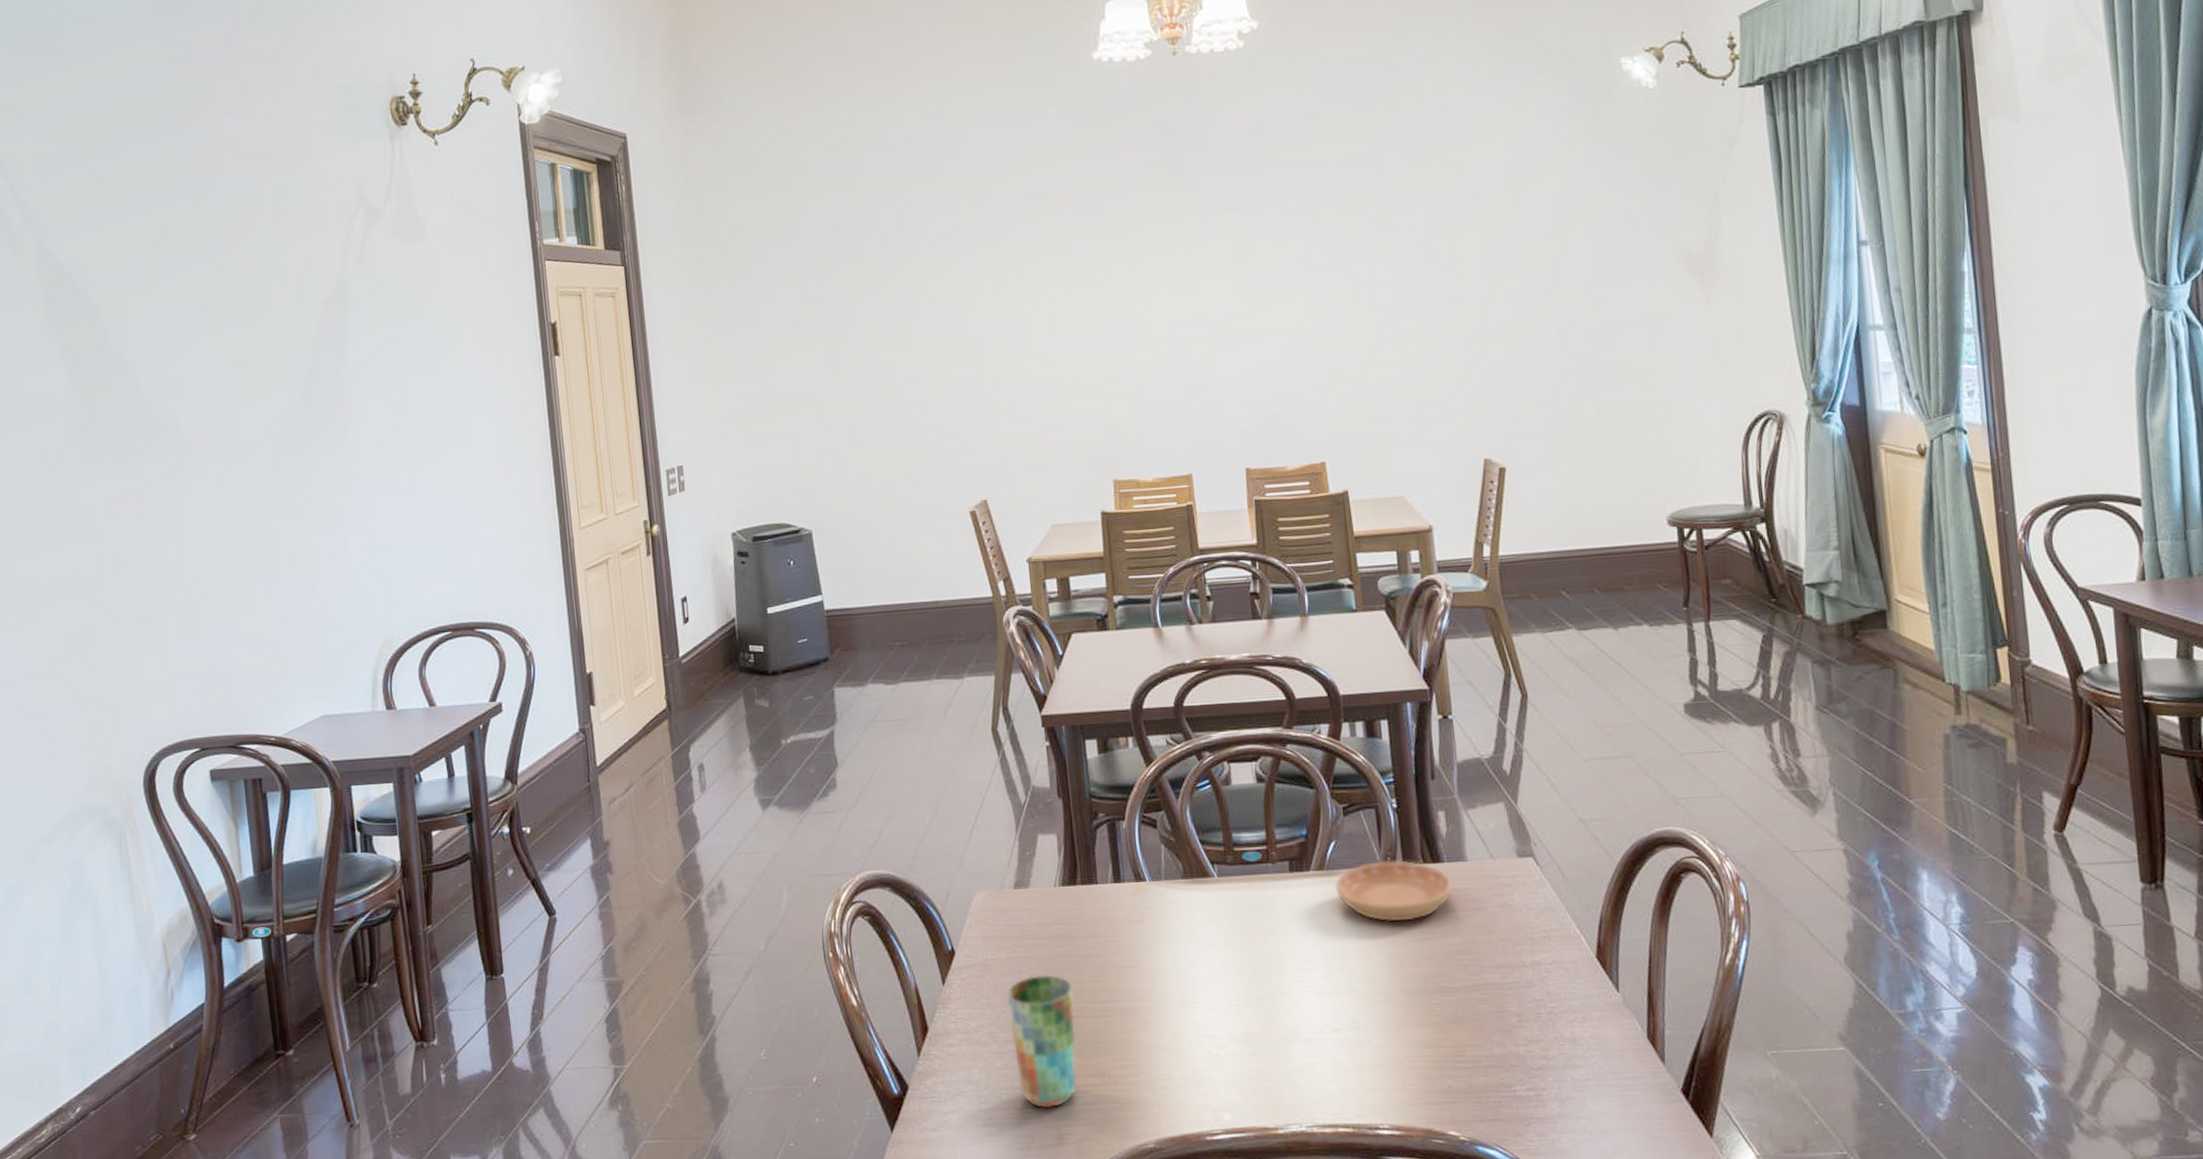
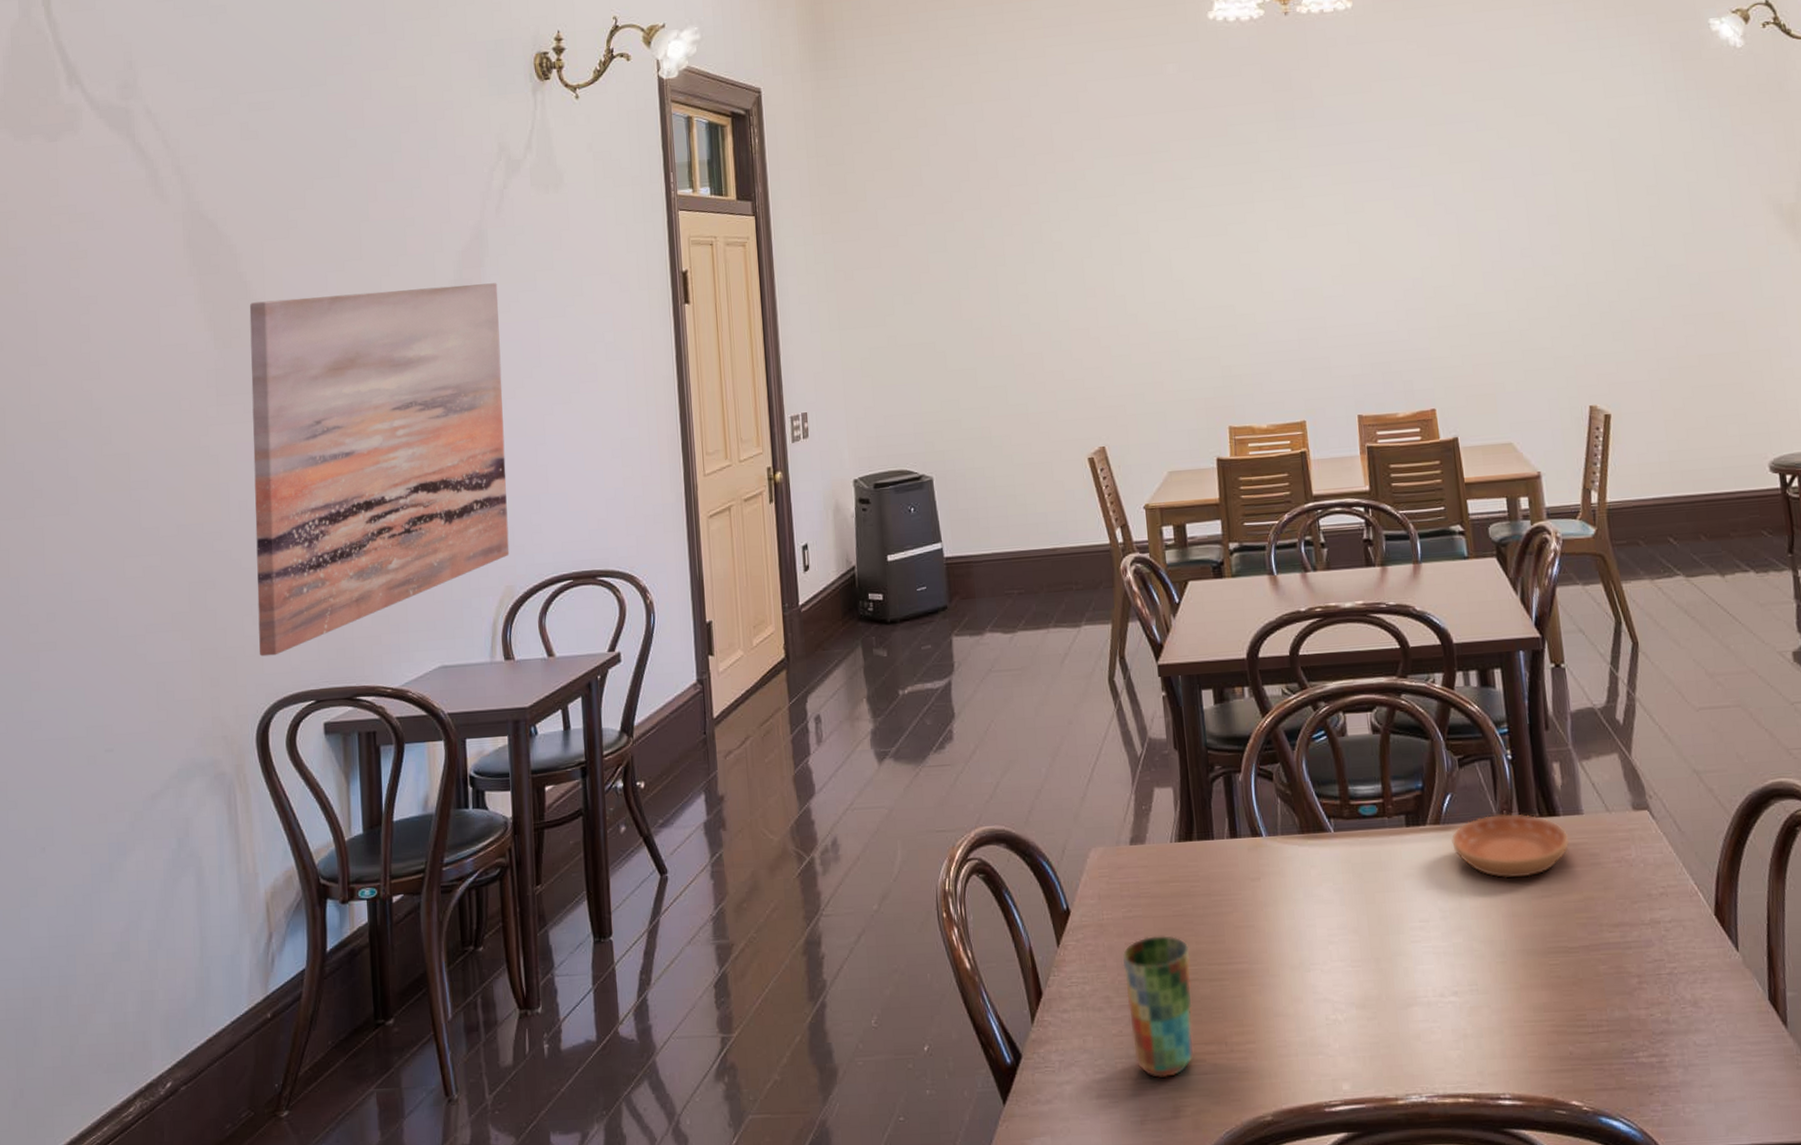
wall art: none [110,335,387,706] -> present [249,283,510,657]

